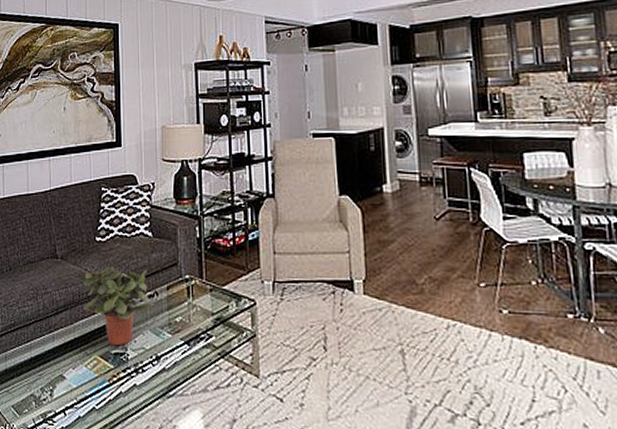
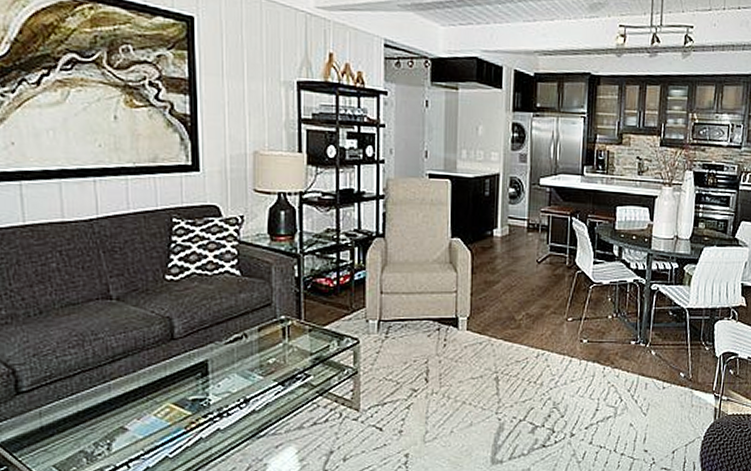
potted plant: present [83,266,155,346] -> none [148,307,243,392]

